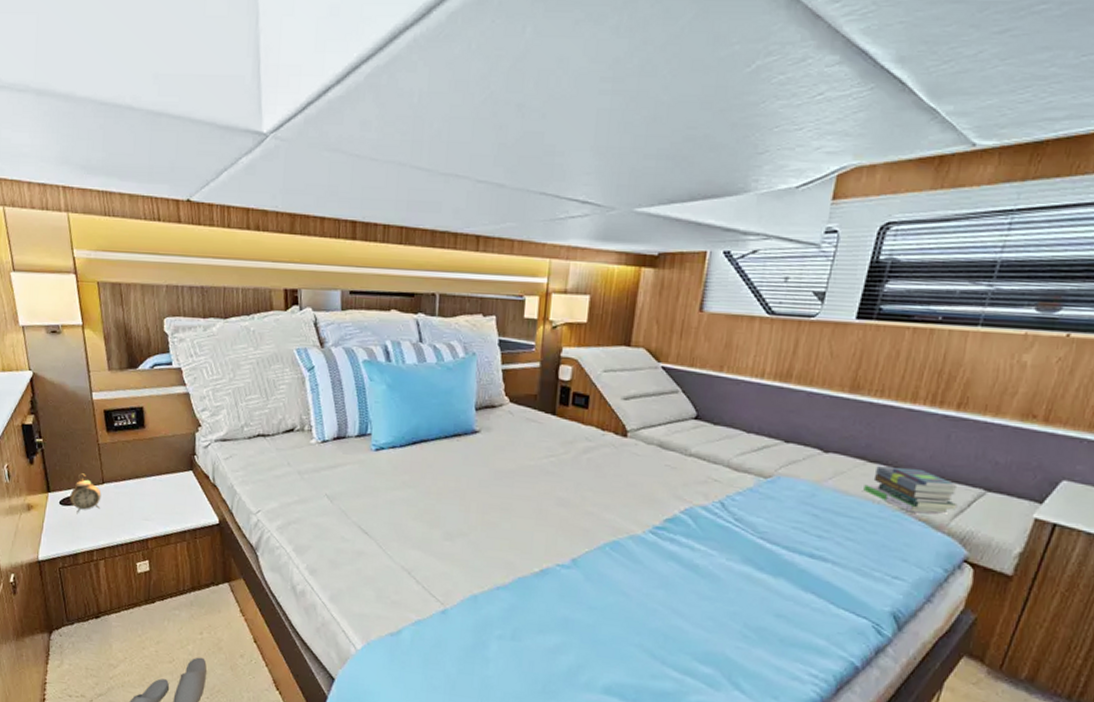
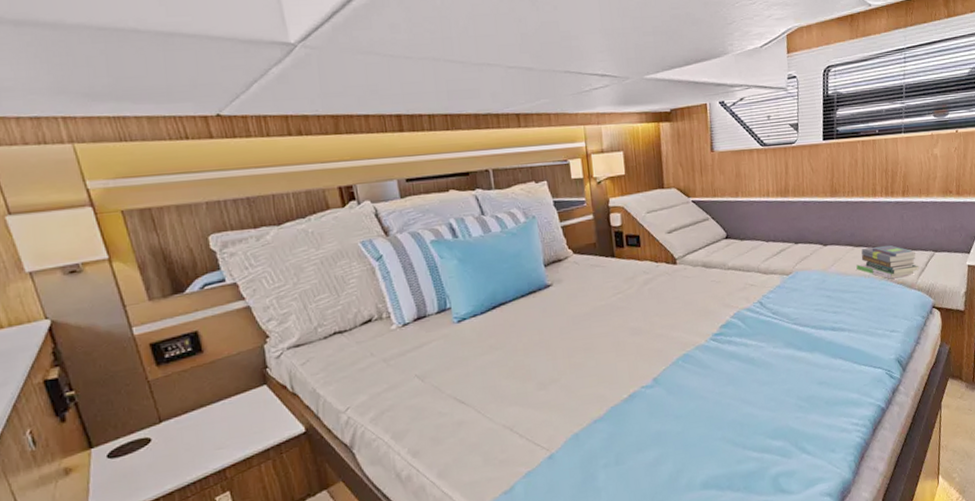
alarm clock: present [70,473,102,515] -> none [119,417,162,464]

